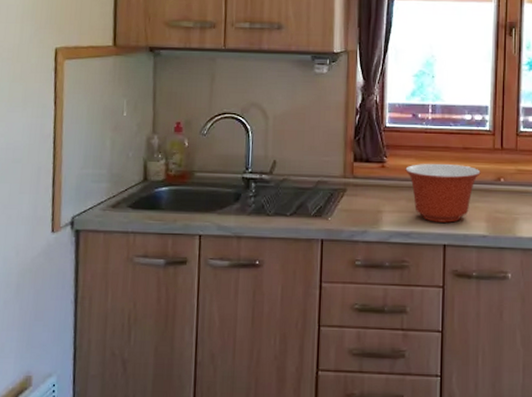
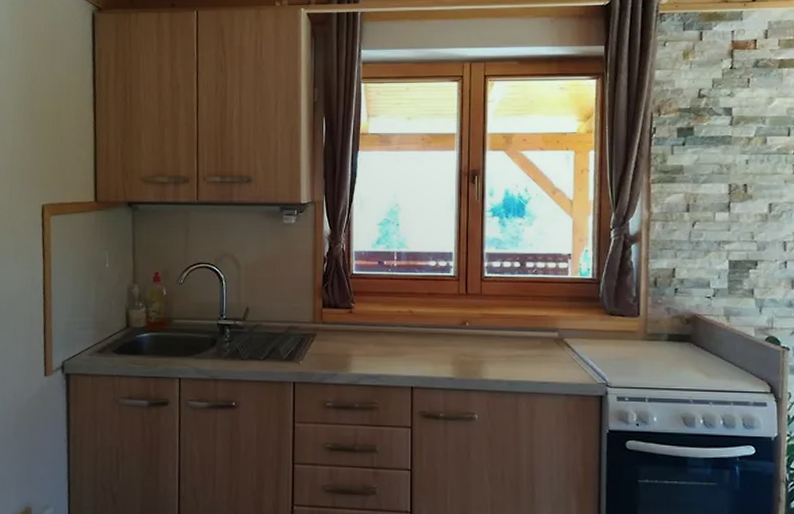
mixing bowl: present [405,163,481,223] -> none [372,308,446,366]

